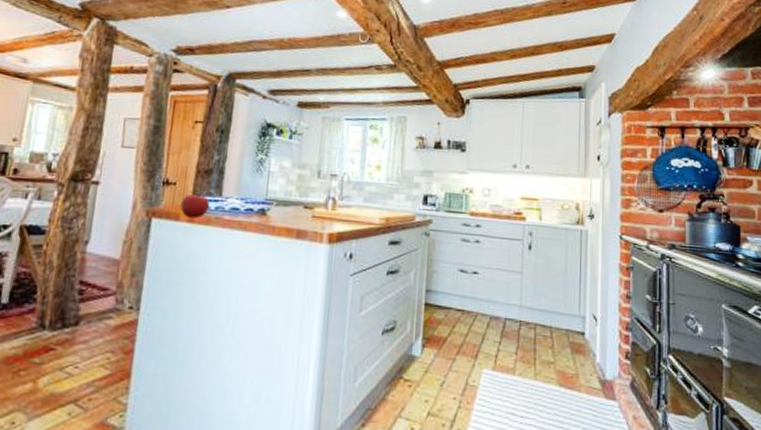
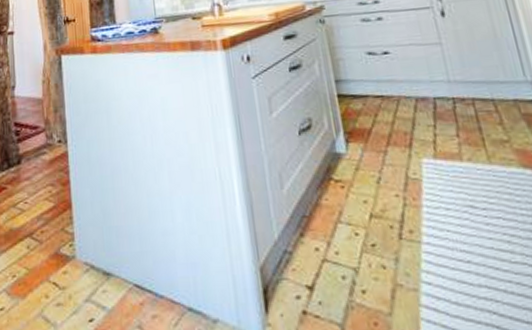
fruit: present [181,194,211,219] -> none [83,25,108,50]

